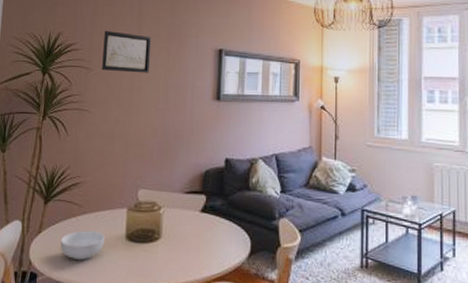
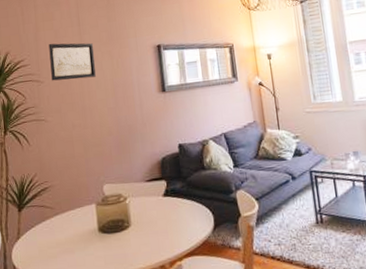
cereal bowl: present [60,230,105,260] -> none [38,229,80,258]

